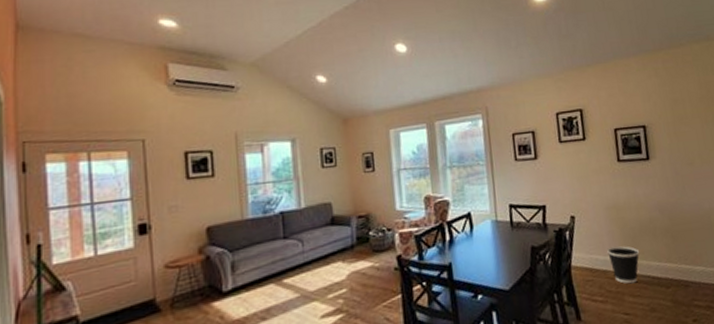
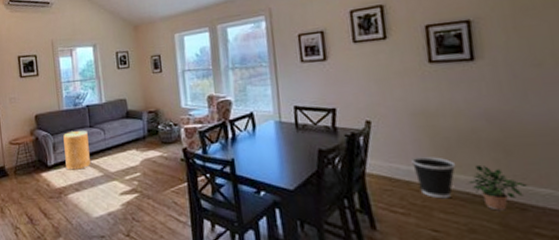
basket: none [247,243,283,295] -> present [63,131,90,170]
potted plant: none [649,250,689,290] -> present [468,164,528,211]

